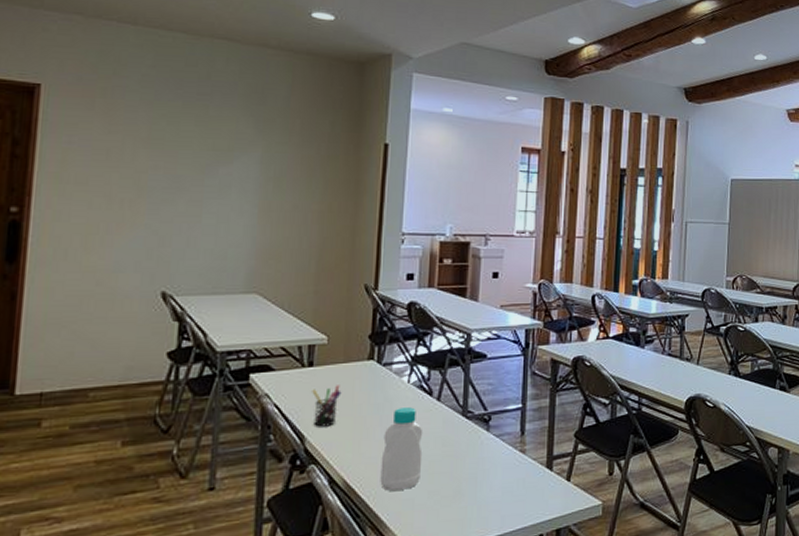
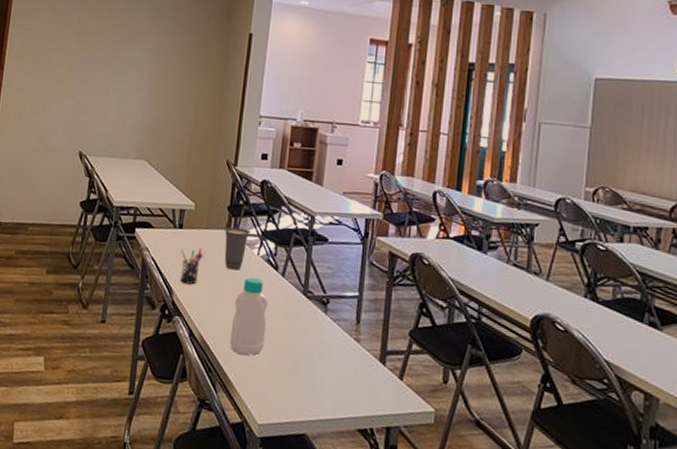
cup: none [366,356,398,403] -> present [224,227,250,270]

